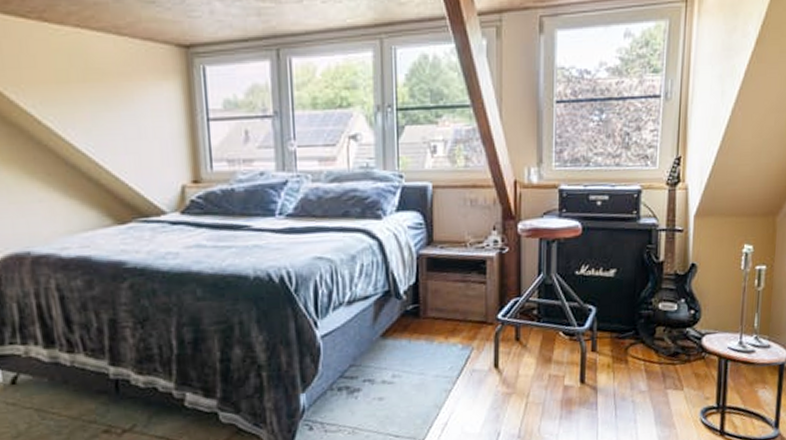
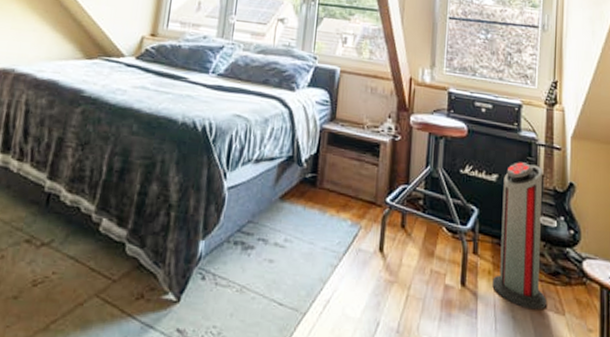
air purifier: none [612,251,666,392] -> present [492,162,546,310]

